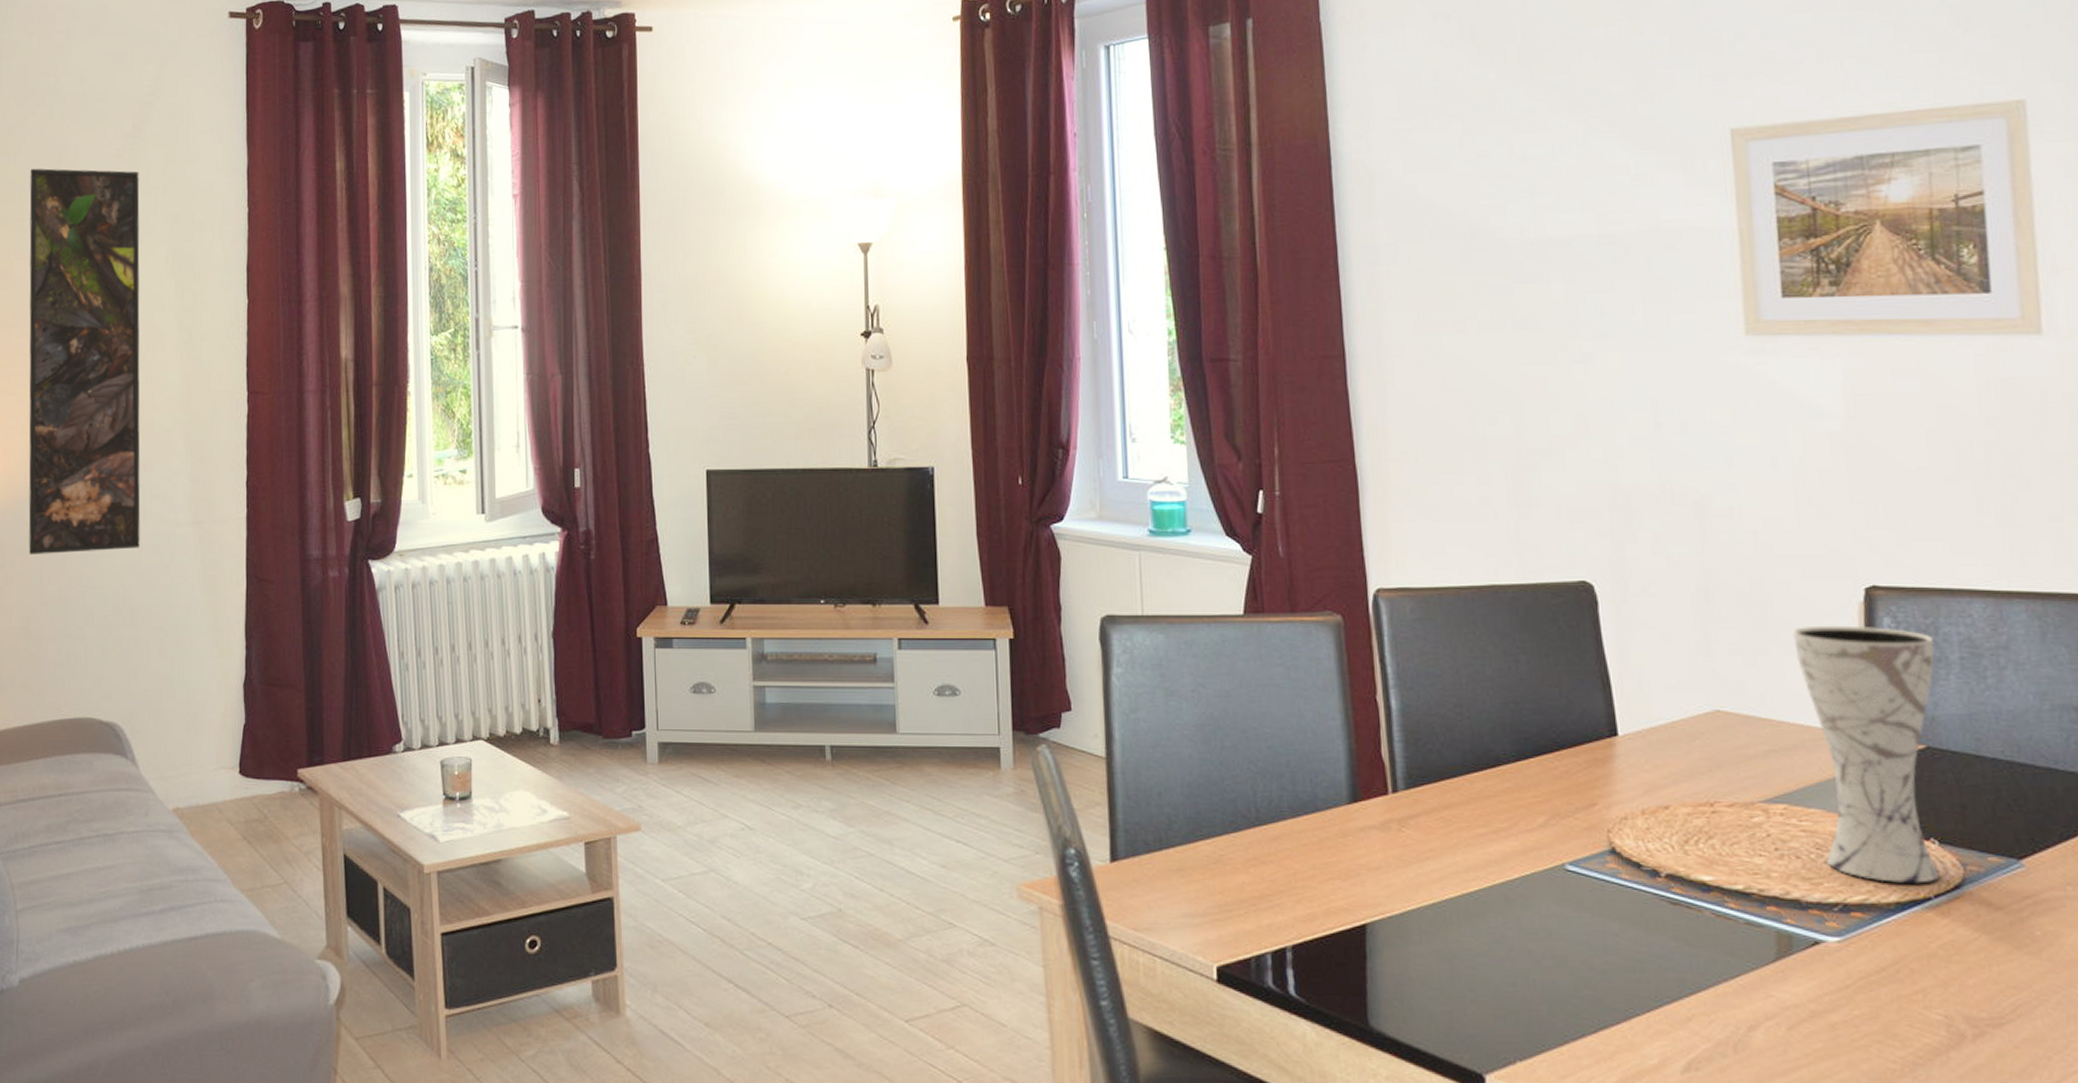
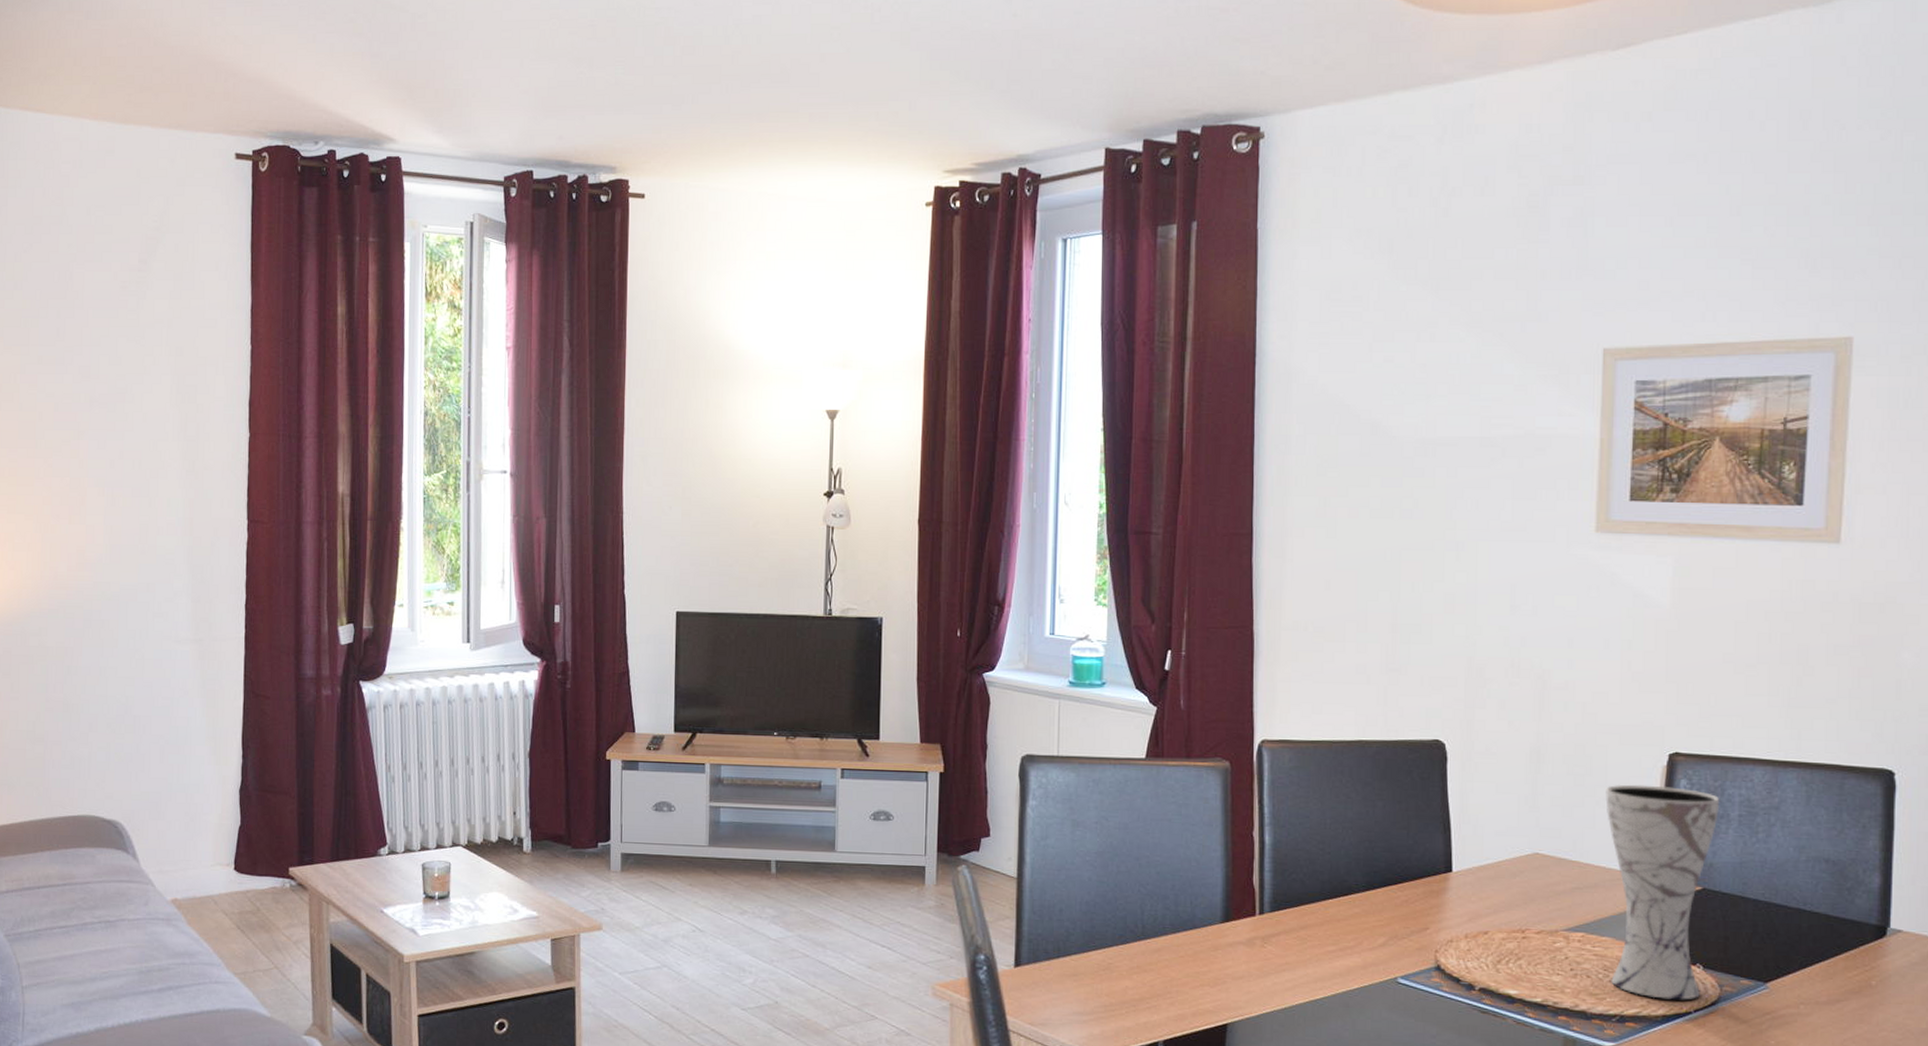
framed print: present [28,168,140,555] -> none [34,295,145,665]

